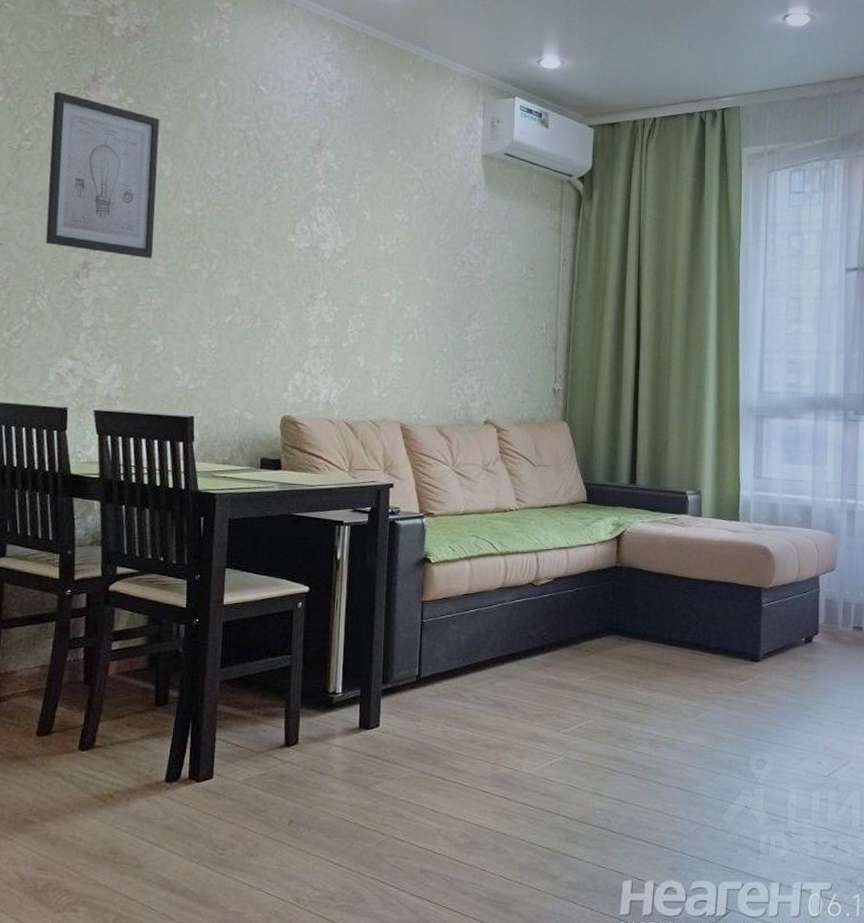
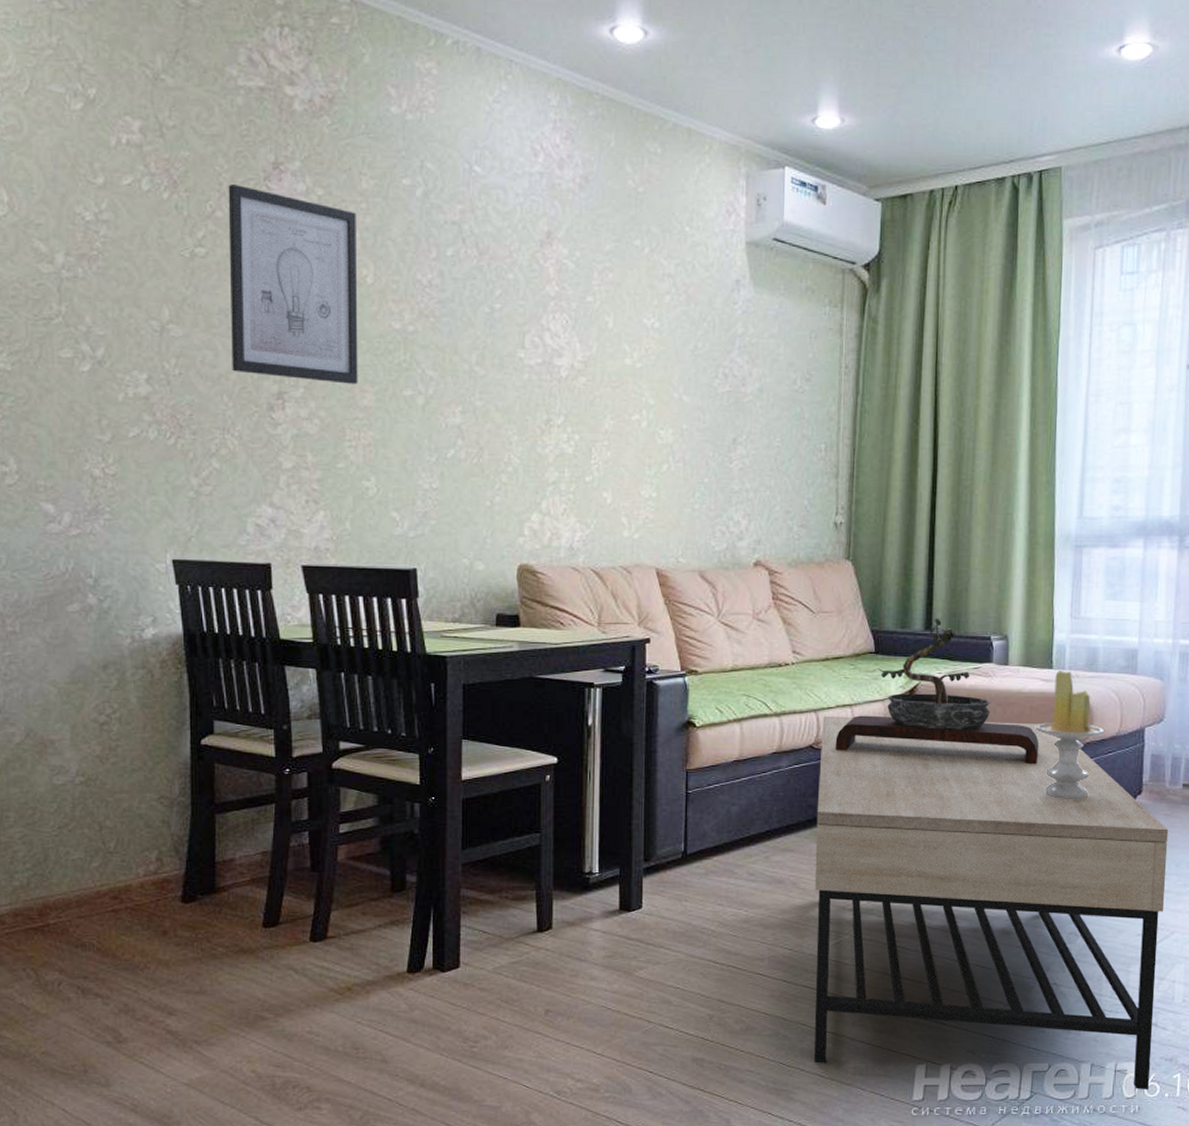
coffee table: none [531,557,842,910] -> present [814,716,1169,1090]
bonsai tree: none [552,473,729,606] -> present [835,618,1039,765]
candle: none [725,522,785,638] -> present [1035,669,1105,799]

